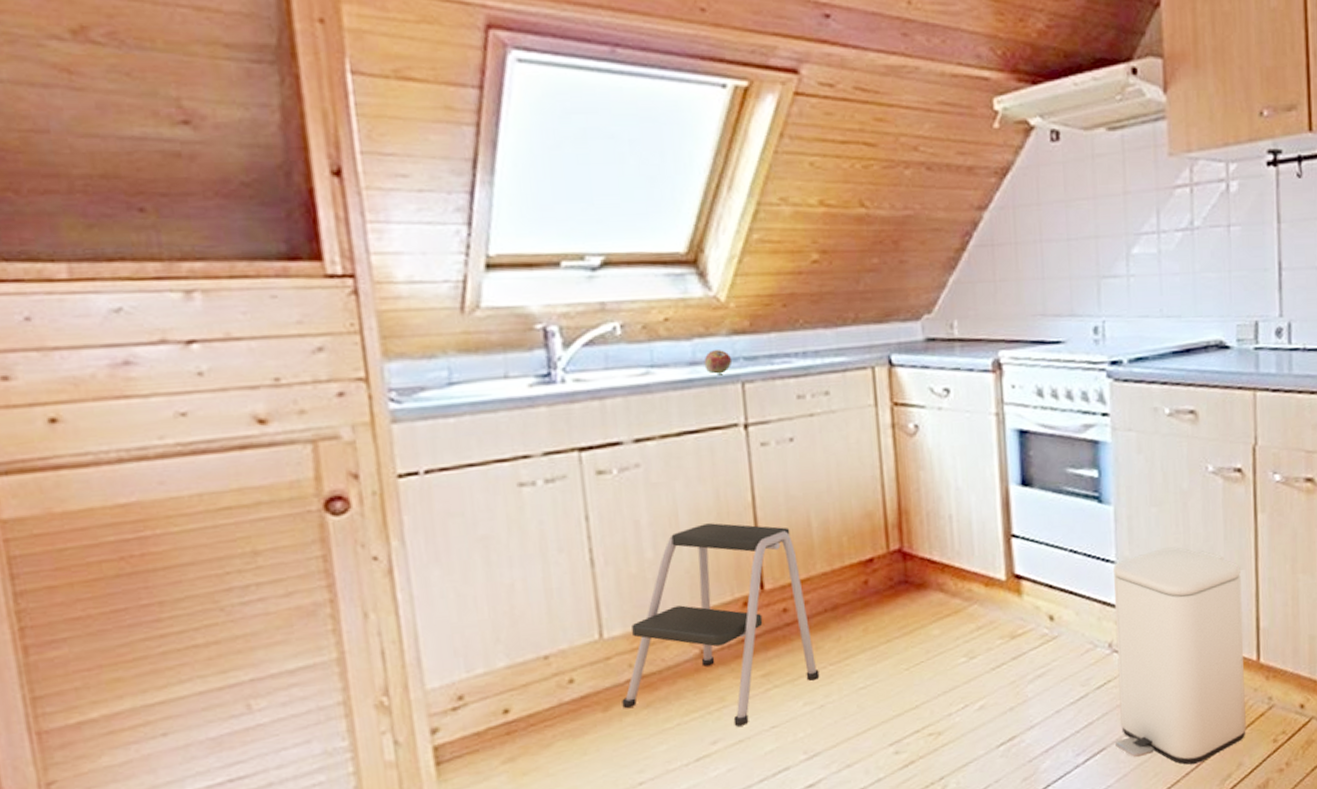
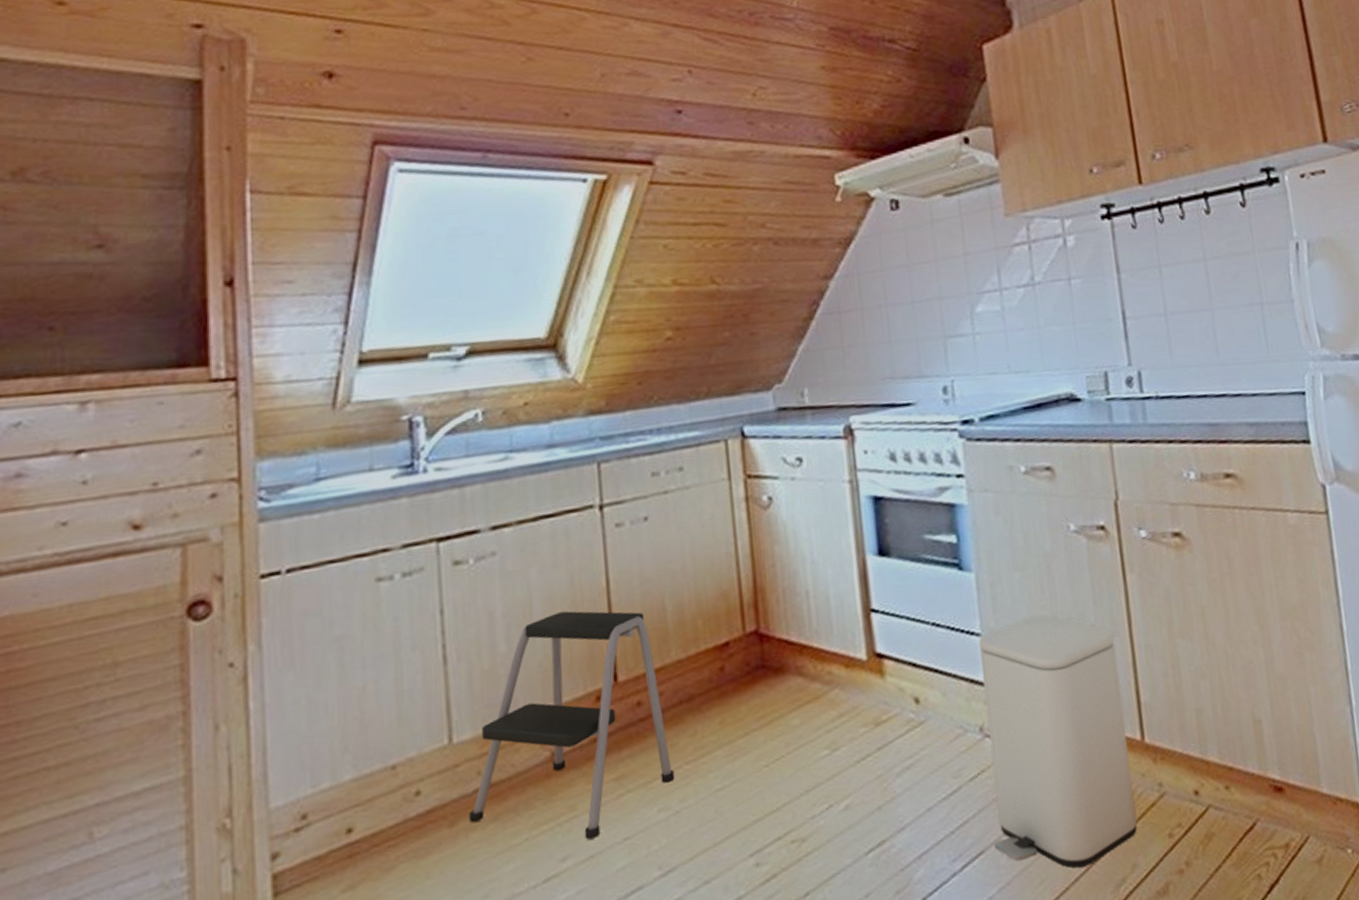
fruit: present [704,350,733,374] -> none [561,431,589,456]

